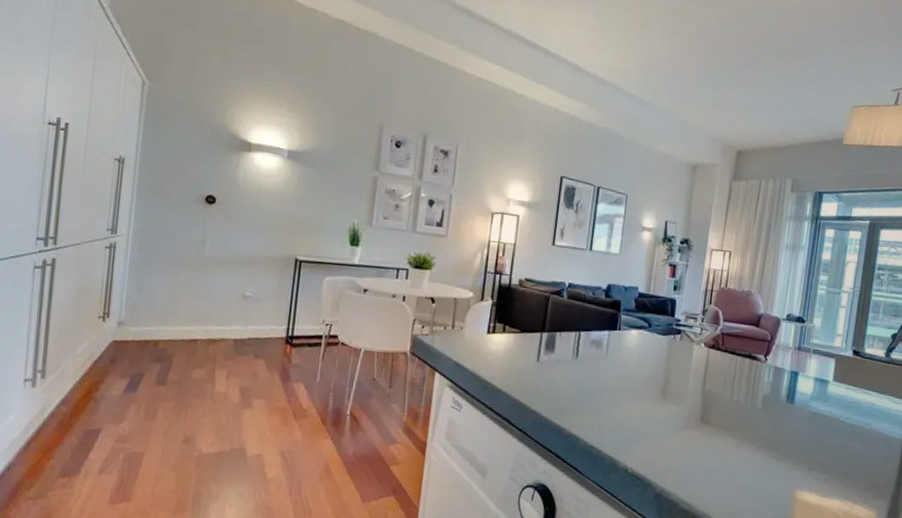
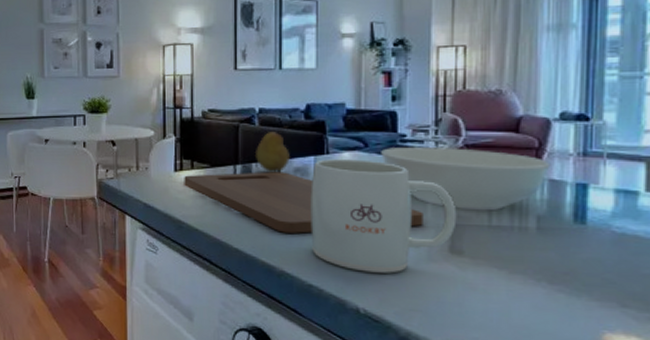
cutting board: none [494,338,686,399] -> present [184,172,423,233]
fruit: none [560,301,591,343] -> present [256,126,290,173]
mug: none [597,334,710,438] -> present [310,159,457,273]
bowl: none [660,329,777,390] -> present [381,148,551,211]

